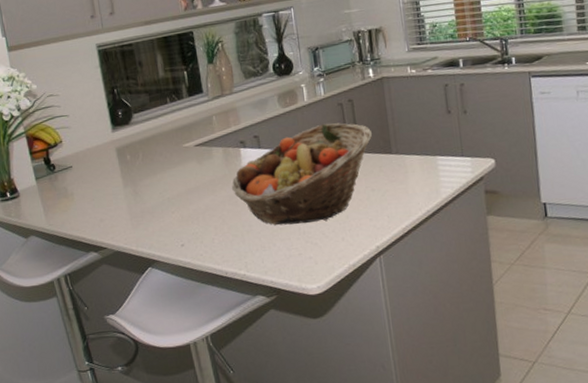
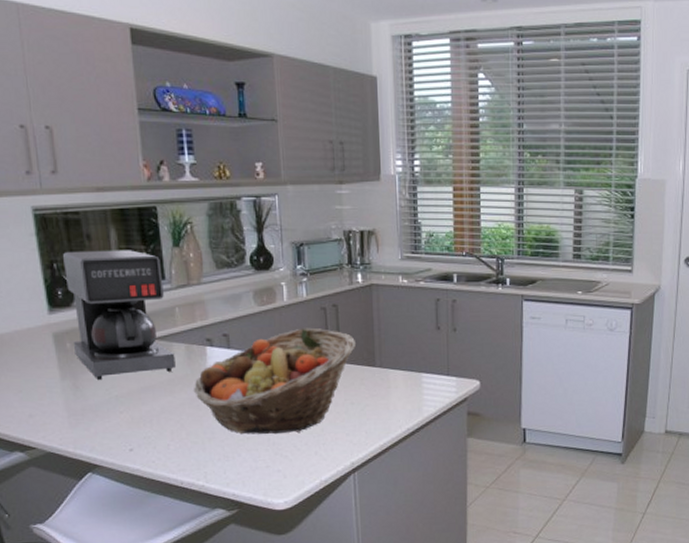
coffee maker: none [121,70,216,186] -> present [63,250,176,381]

